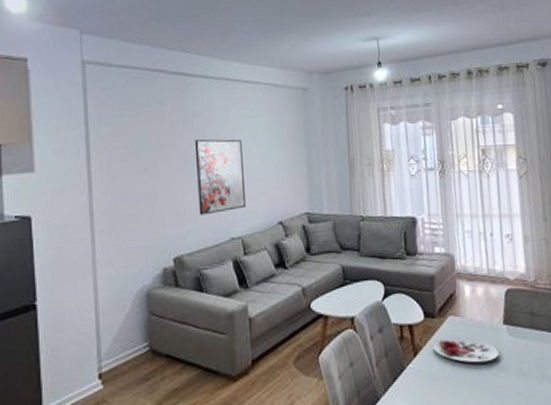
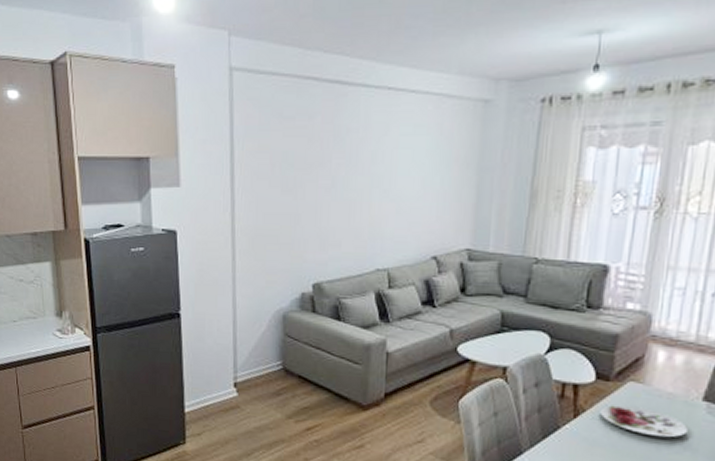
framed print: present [194,139,247,215] -> none [343,160,400,243]

